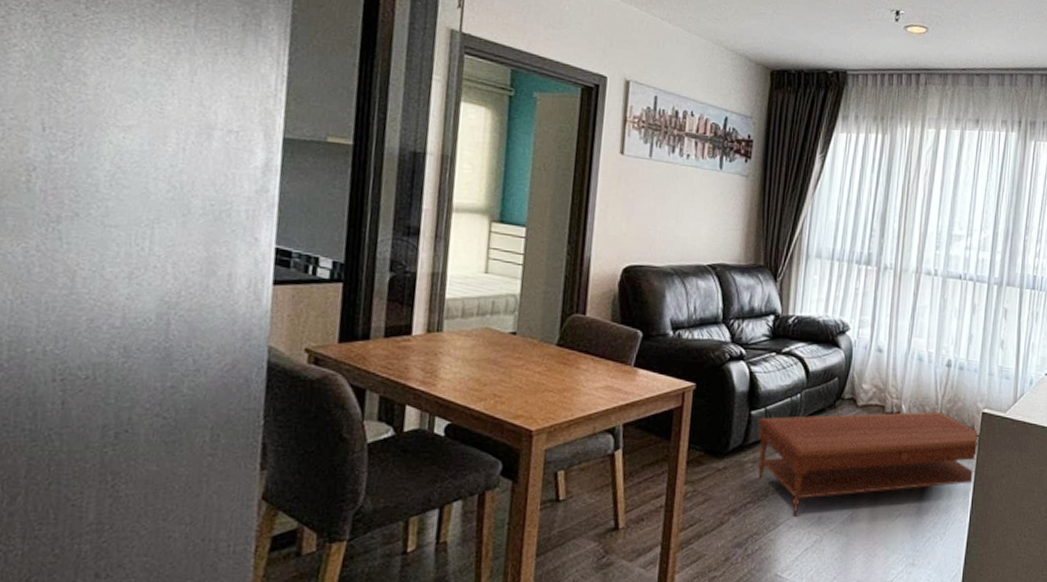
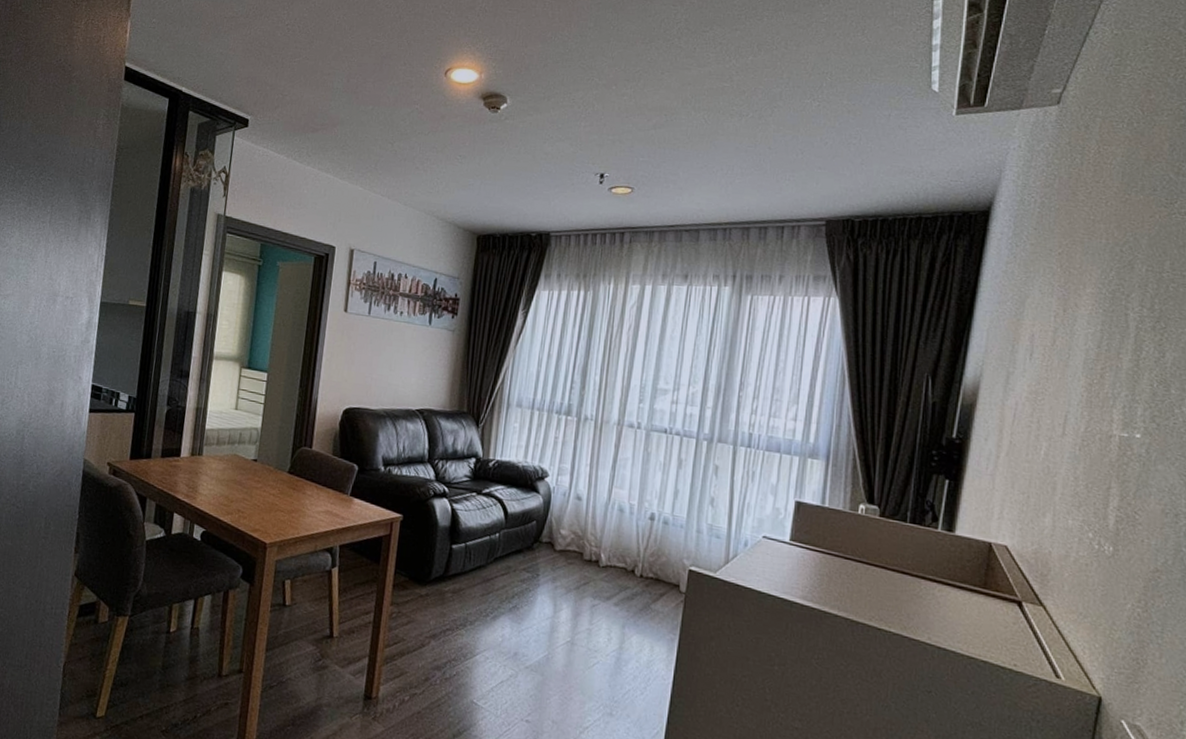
coffee table: present [757,411,978,517] -> none [457,551,684,649]

